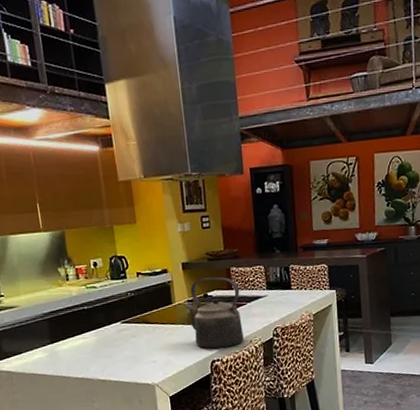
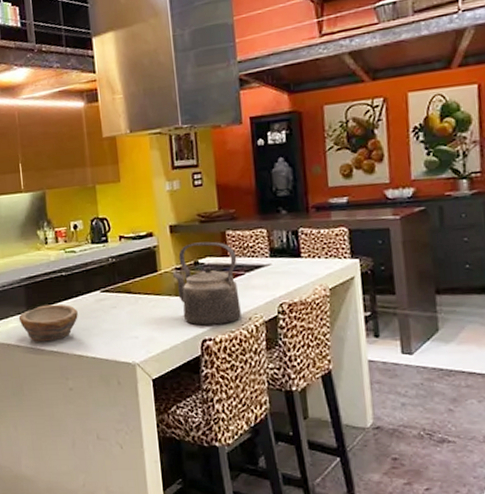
bowl: none [43,335,101,371] -> present [18,304,78,342]

